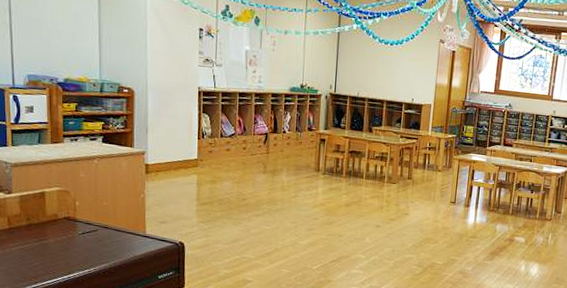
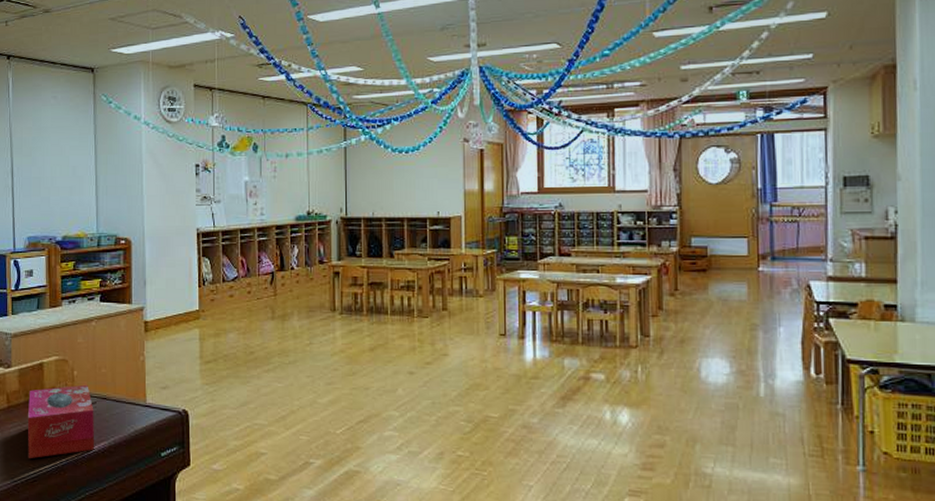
tissue box: none [29,214,96,274] -> present [27,384,95,458]

